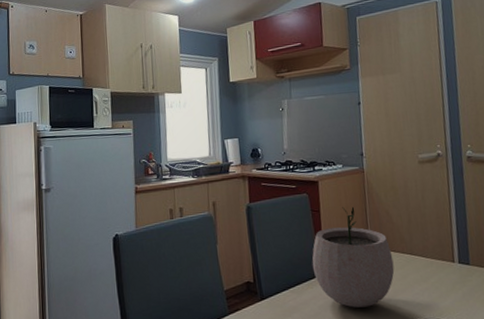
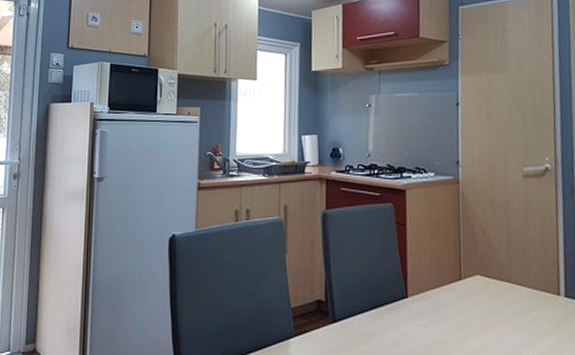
plant pot: present [312,206,395,308] -> none [393,222,489,340]

